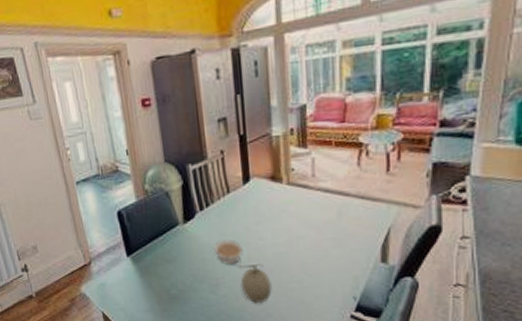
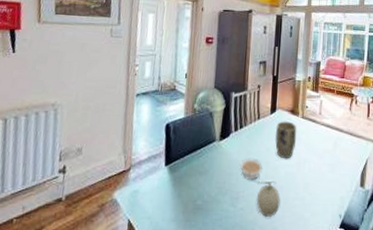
plant pot: none [253,191,284,238] -> present [275,121,297,159]

